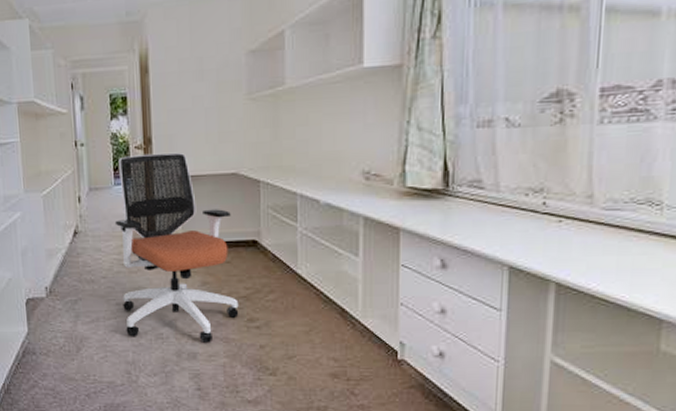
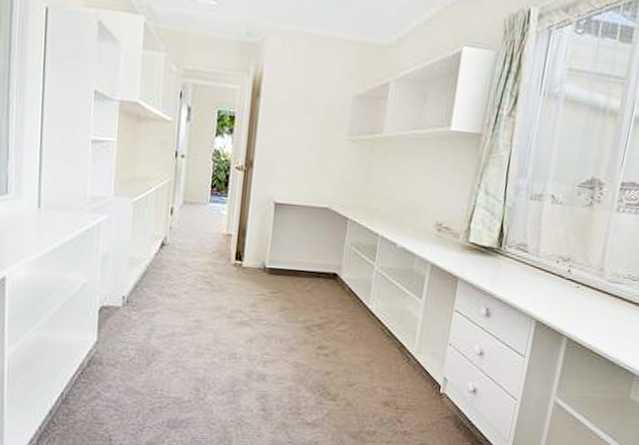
office chair: present [114,152,239,343] -> none [200,175,318,366]

